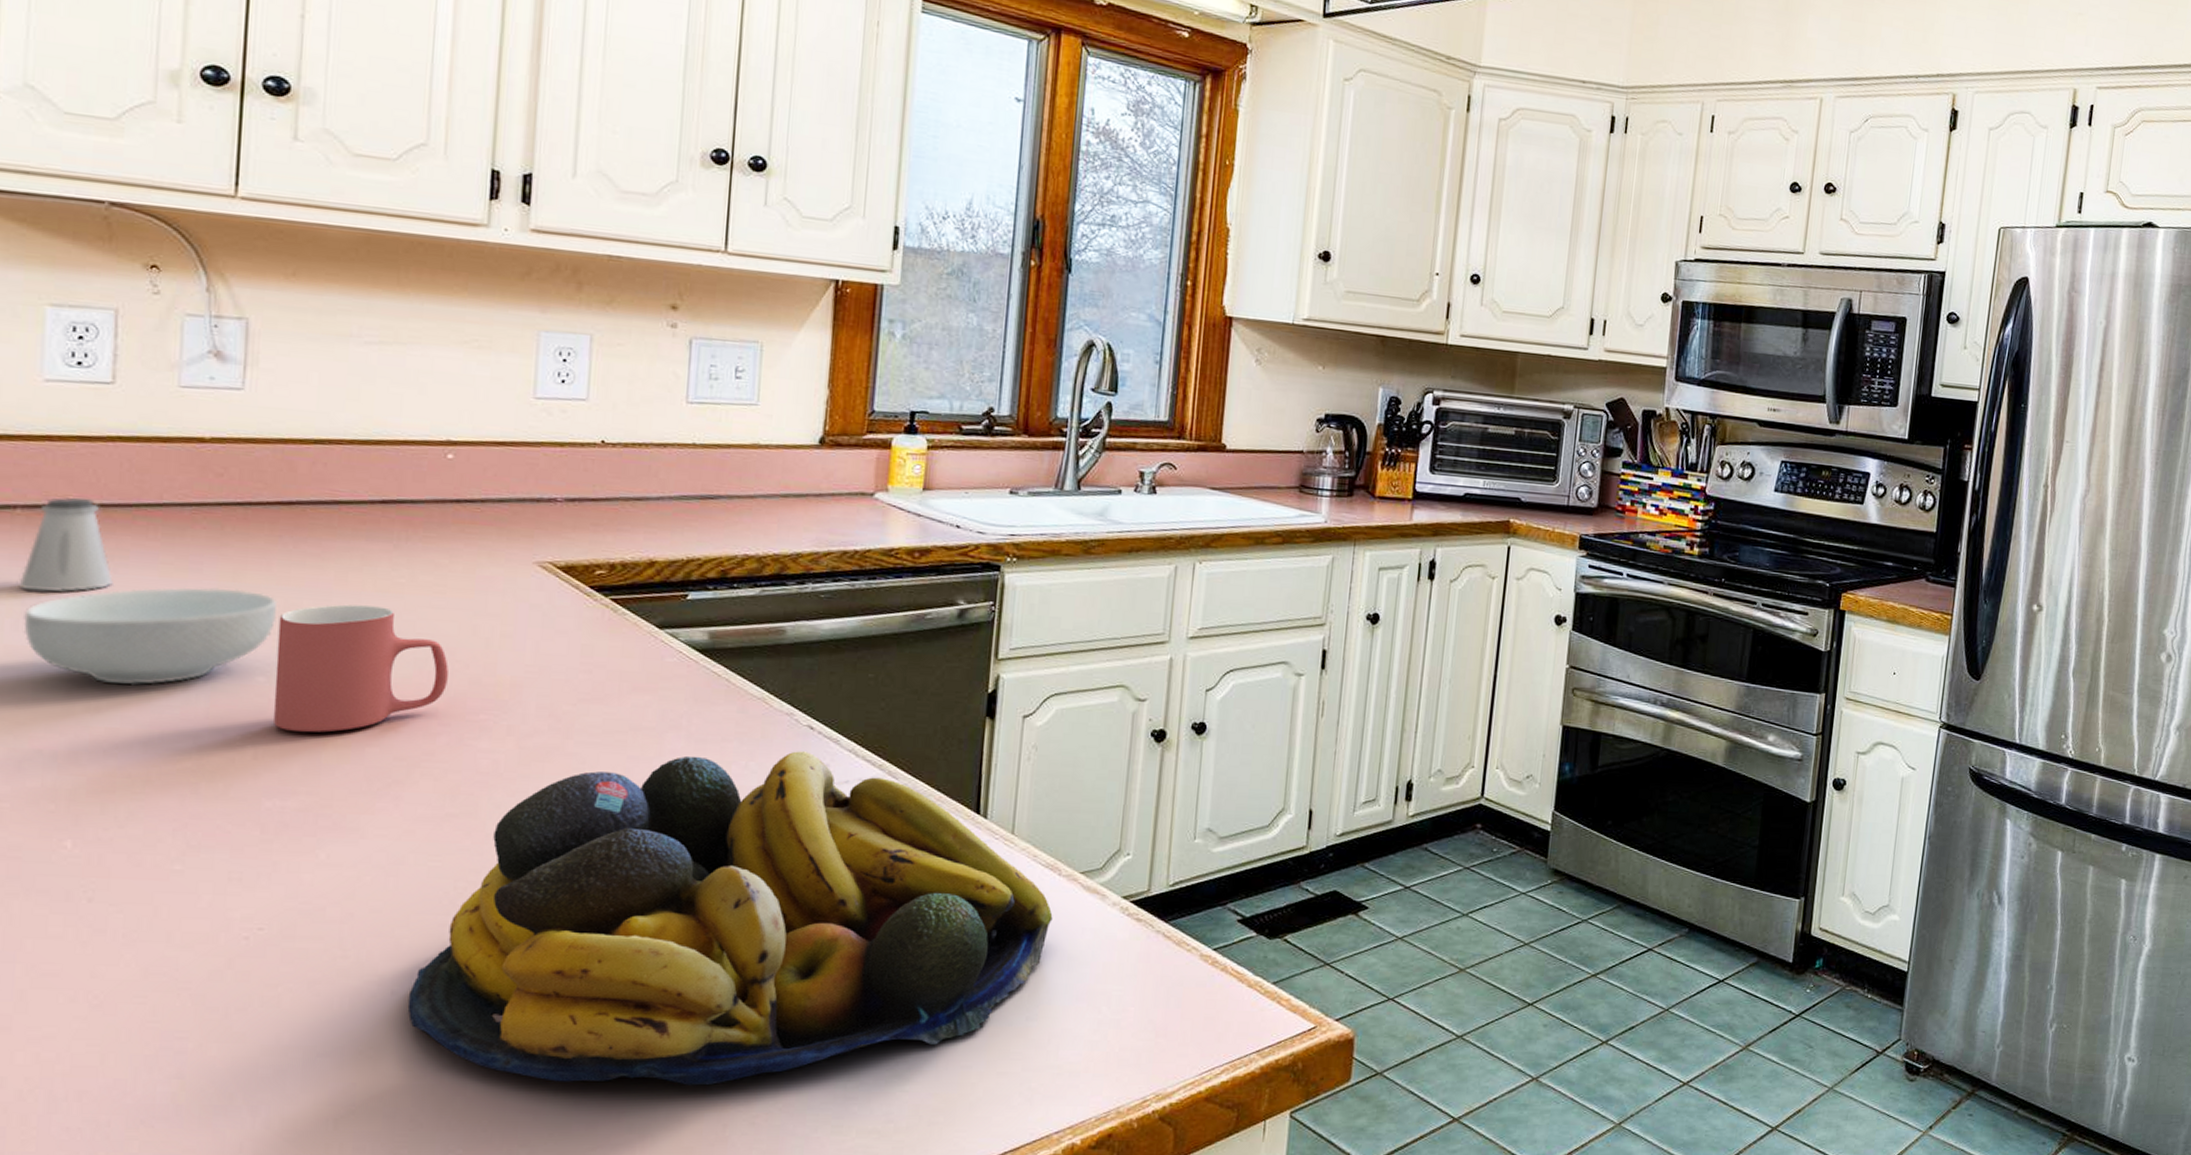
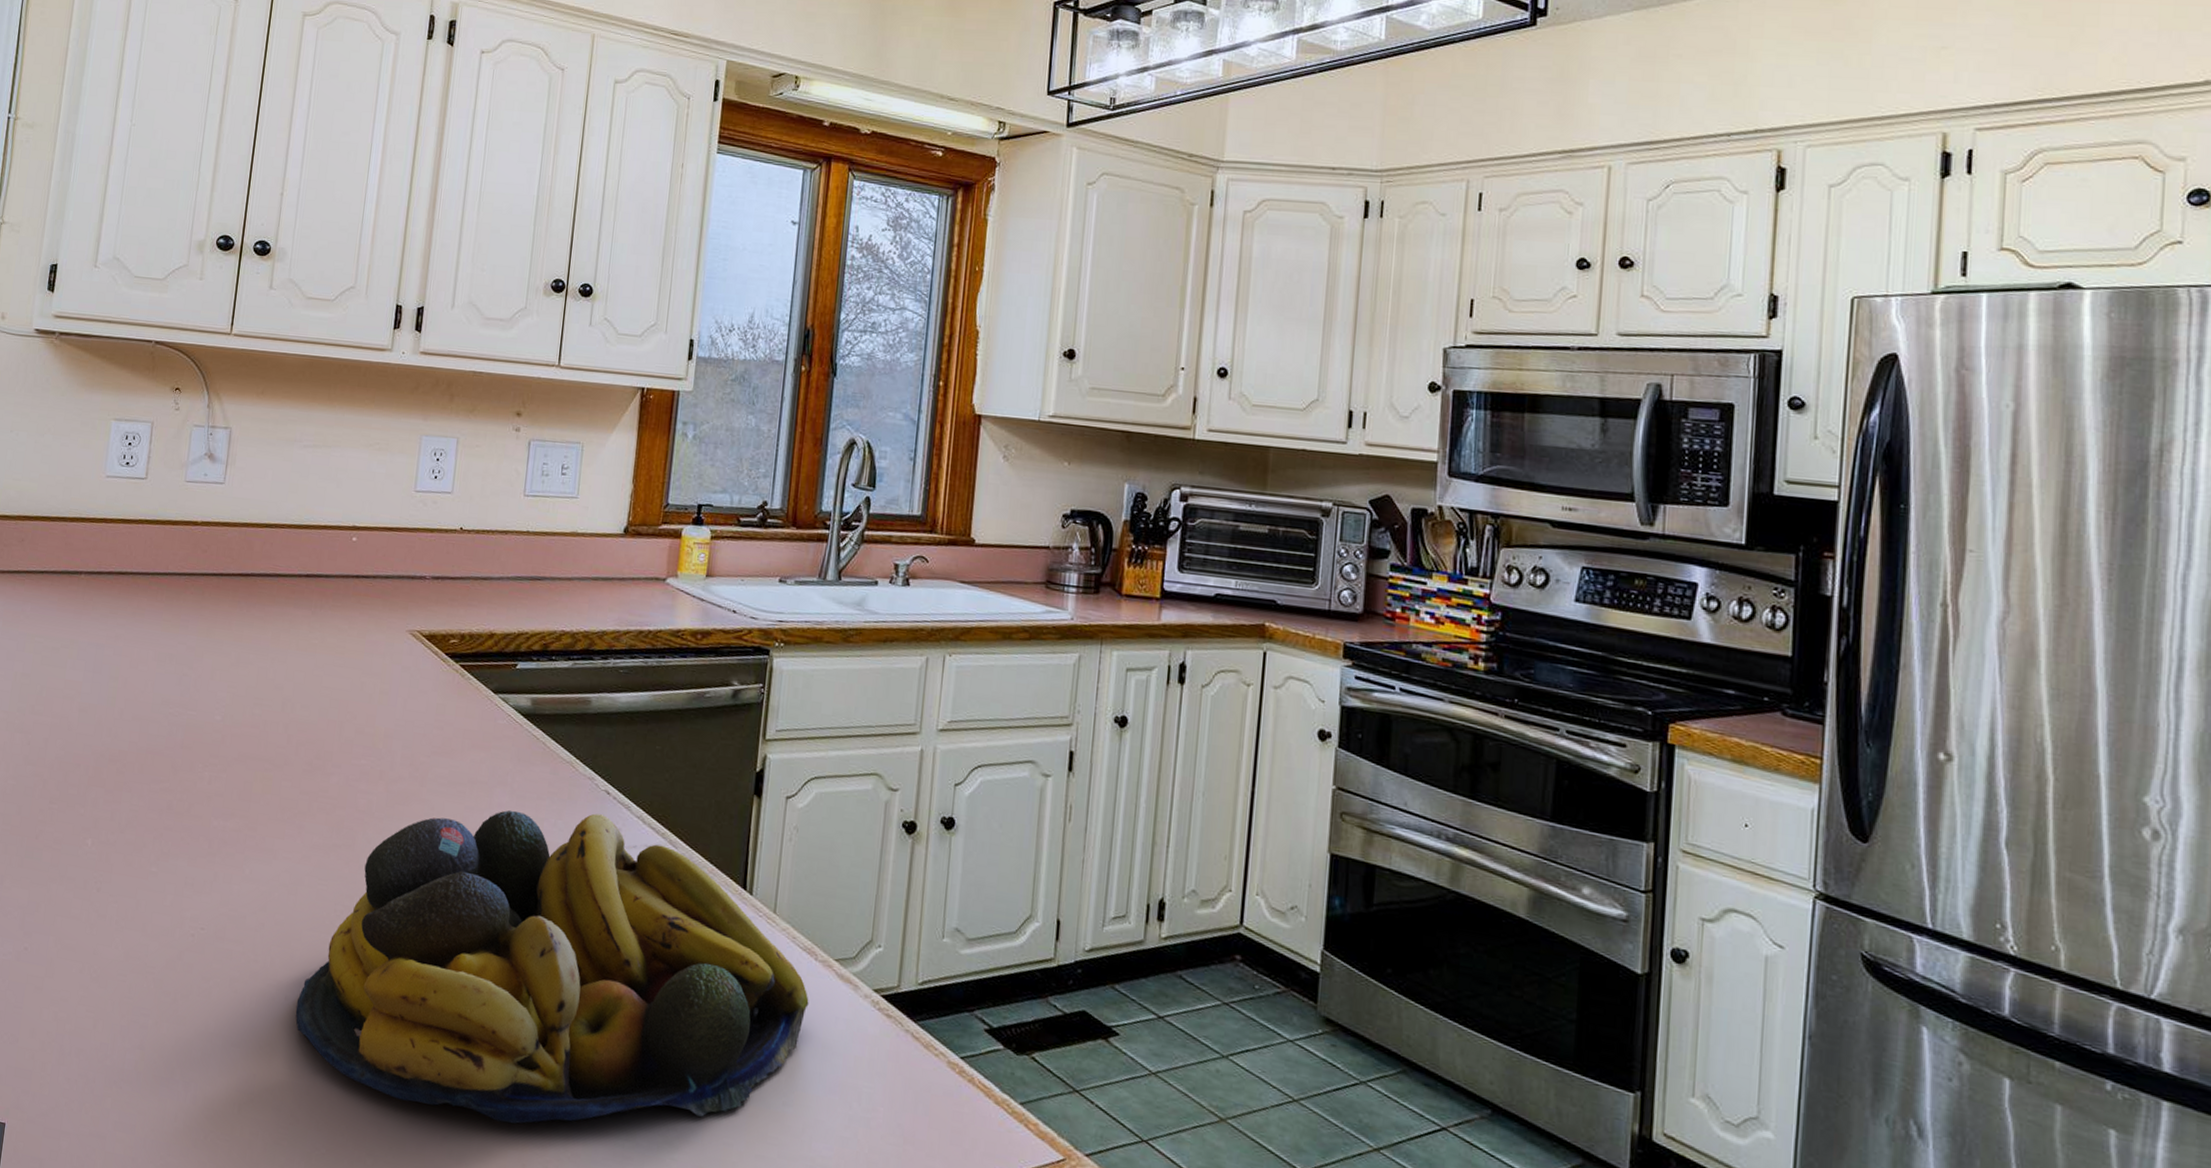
saltshaker: present [18,497,113,592] -> none [77,566,134,640]
cereal bowl: present [23,587,278,686] -> none [77,640,234,718]
mug: present [274,604,449,733] -> none [224,659,342,766]

